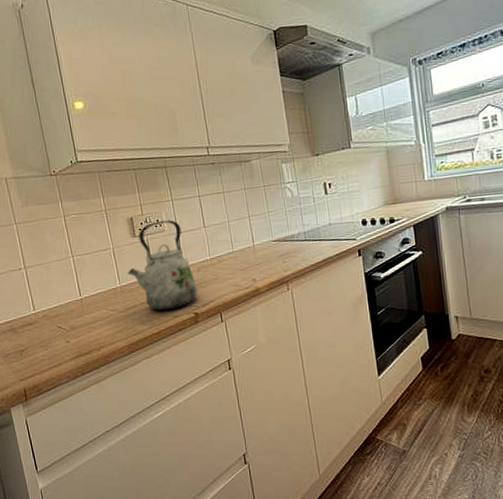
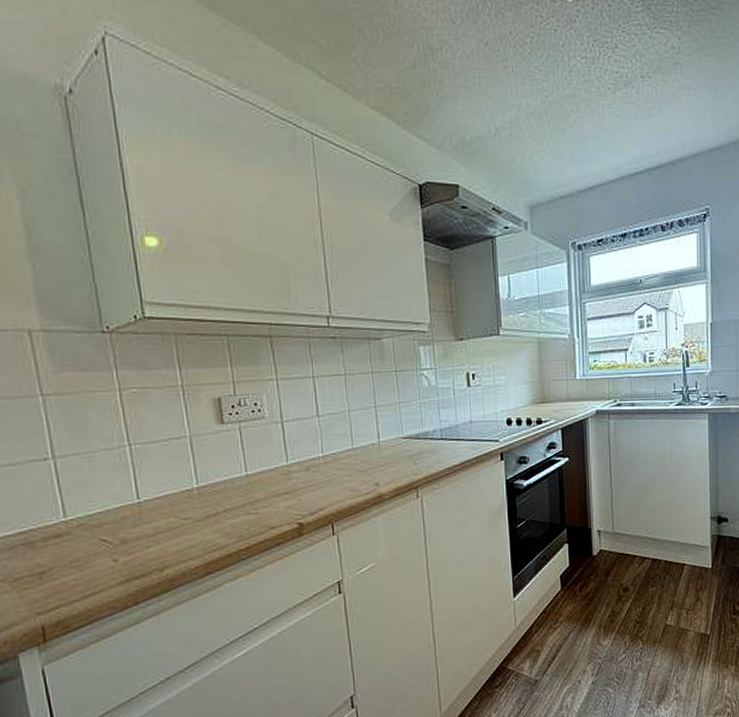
kettle: present [127,219,198,311] -> none [208,404,304,520]

